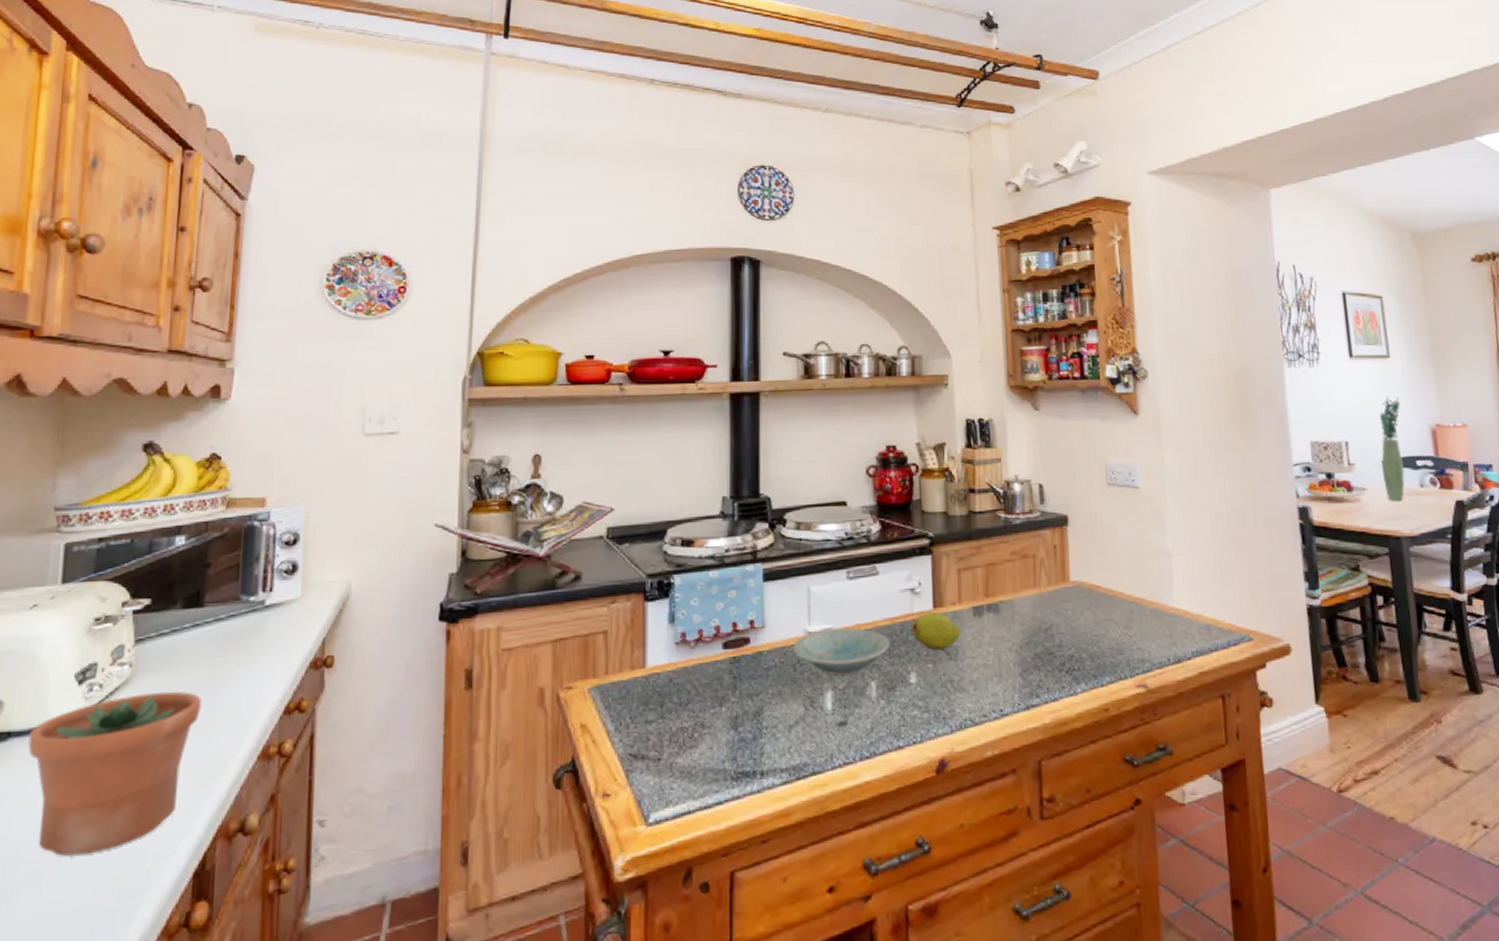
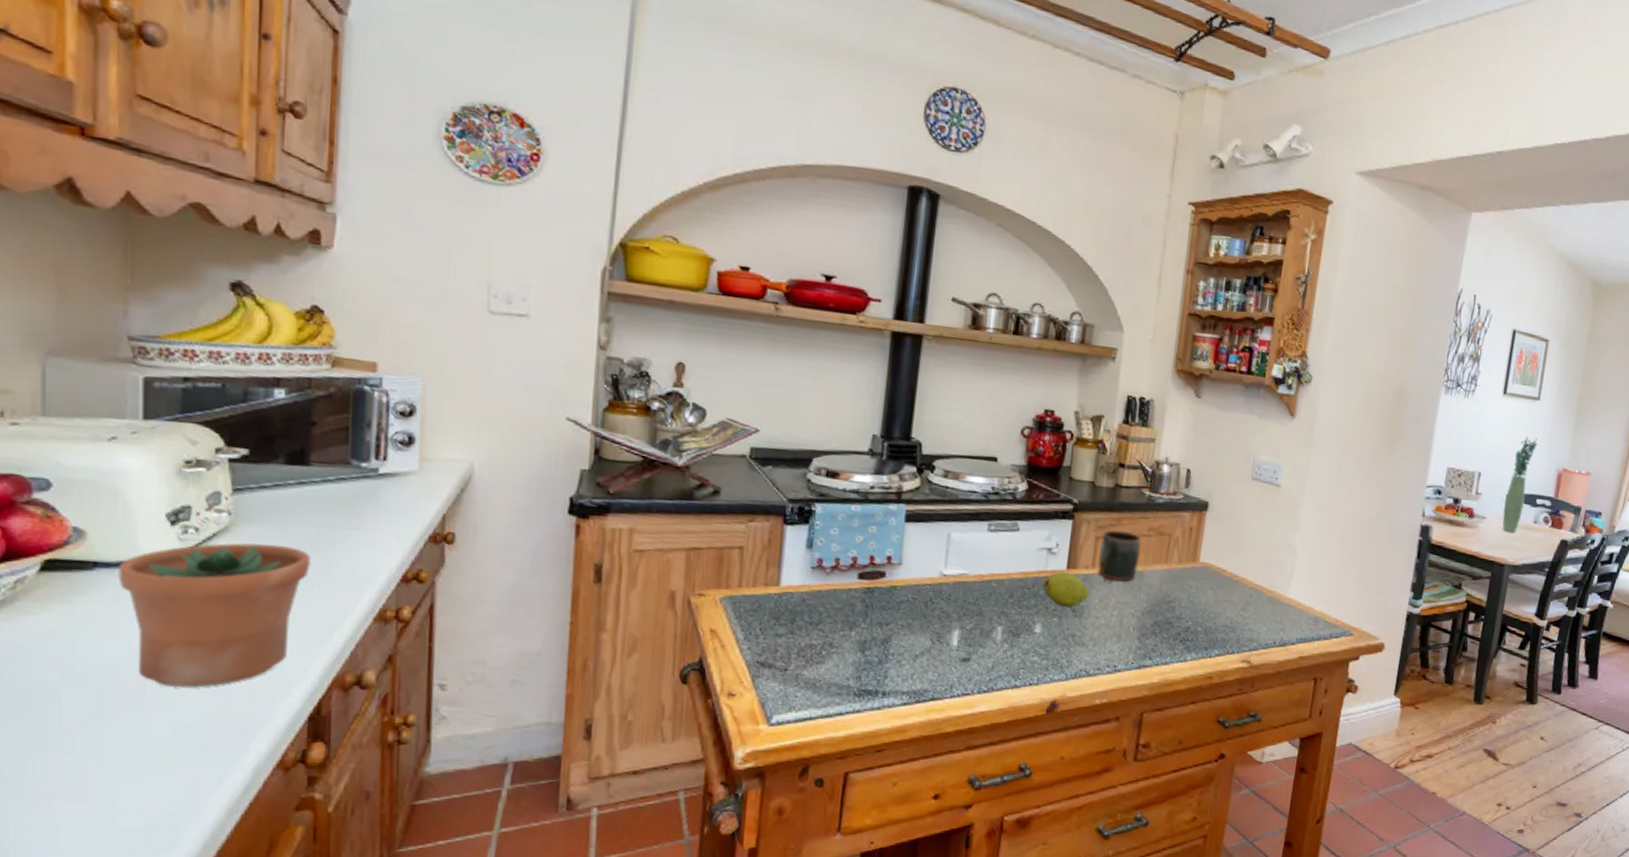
bowl: present [793,628,890,675] -> none [926,574,1021,618]
mug: none [964,558,1008,615] -> present [1098,530,1142,581]

